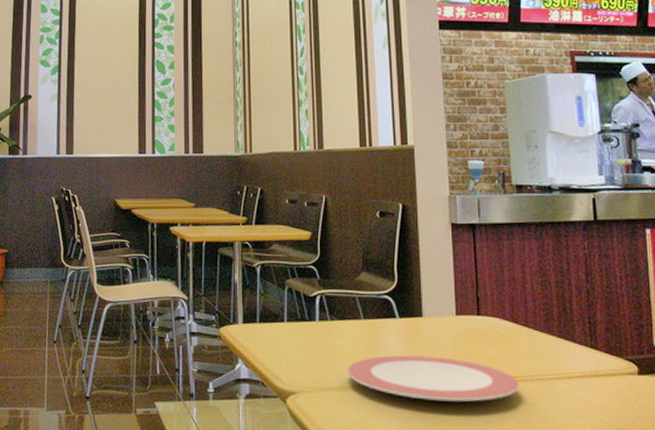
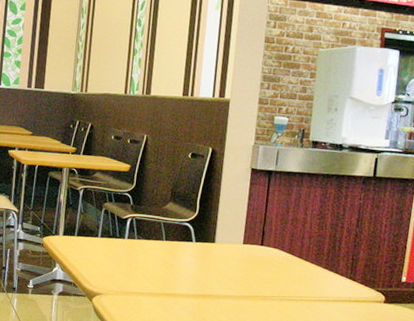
plate: present [347,355,520,402] -> none [146,271,286,313]

